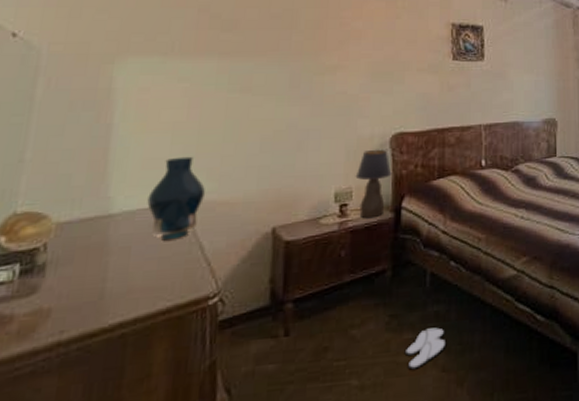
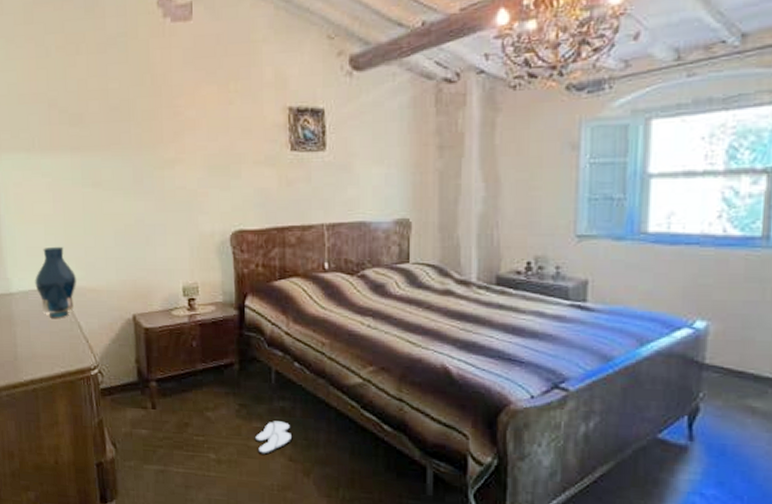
table lamp: present [355,149,392,219] -> none [200,246,234,314]

